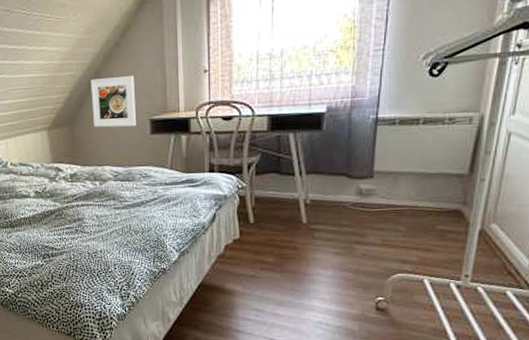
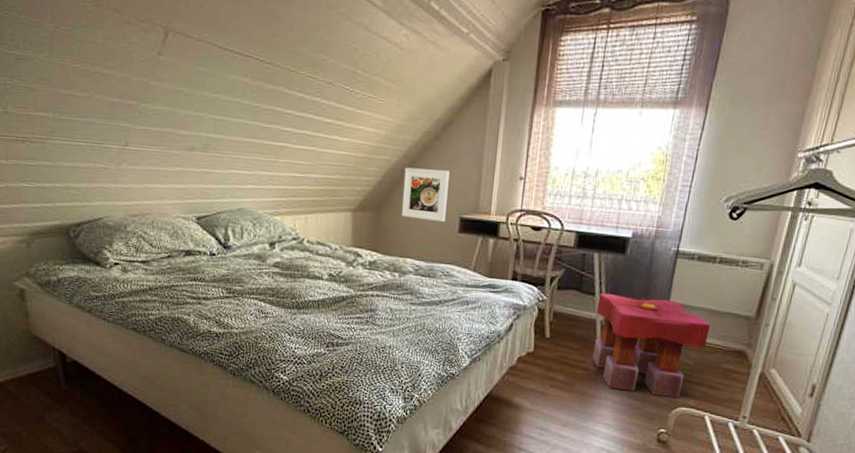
stool: none [298,169,420,266] -> present [592,292,711,398]

